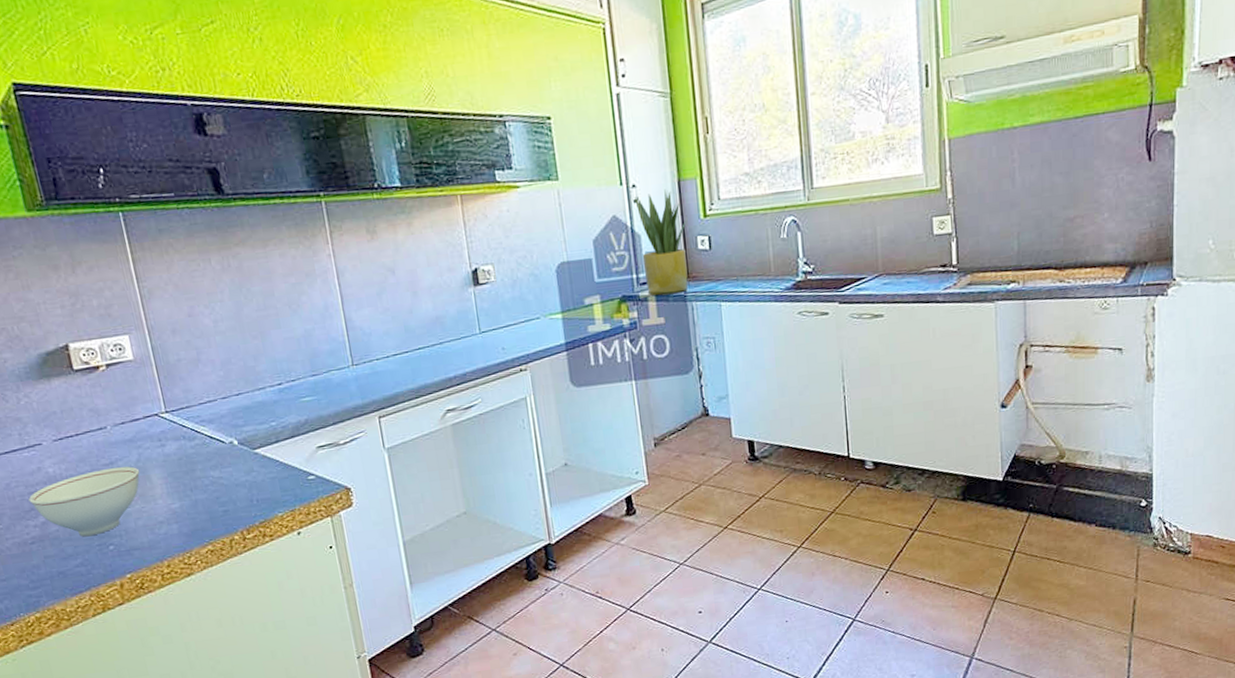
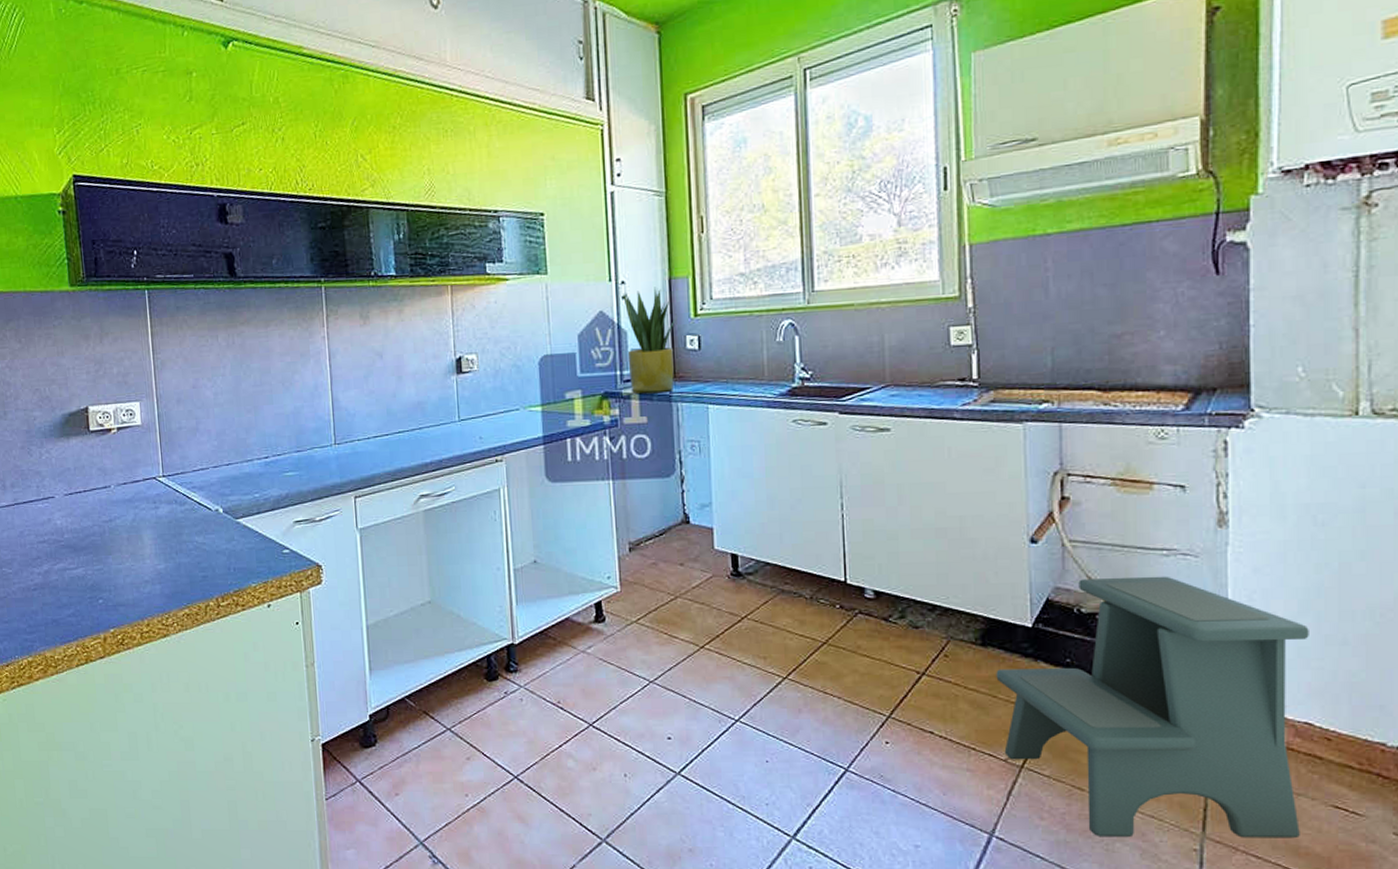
bowl: present [28,466,140,537] -> none [37,525,134,589]
step stool: none [974,426,1212,648] -> present [996,576,1309,839]

